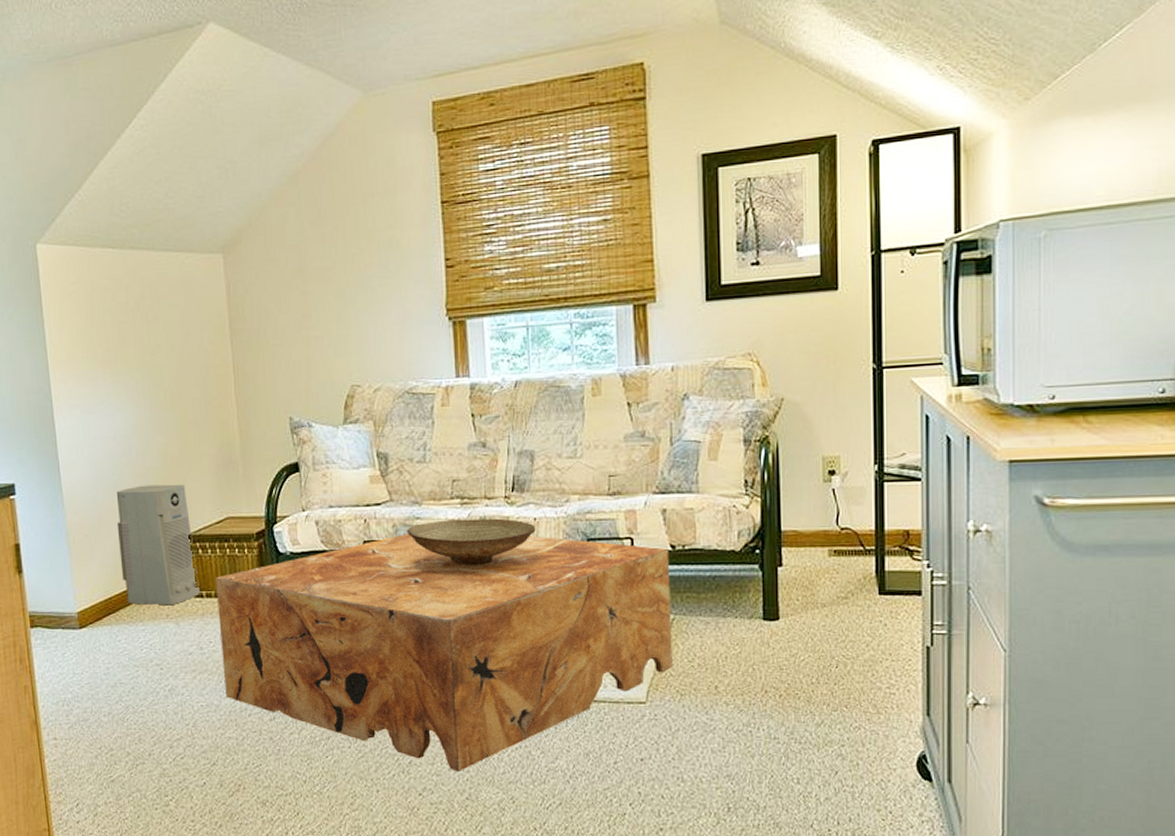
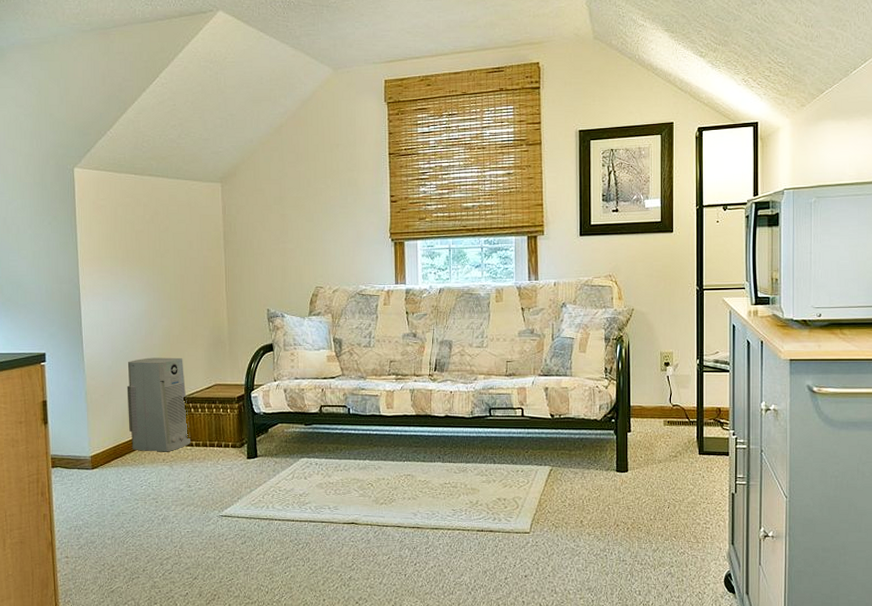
coffee table: present [215,533,673,771] -> none [203,401,550,585]
decorative bowl: present [406,518,536,566] -> none [354,391,452,426]

